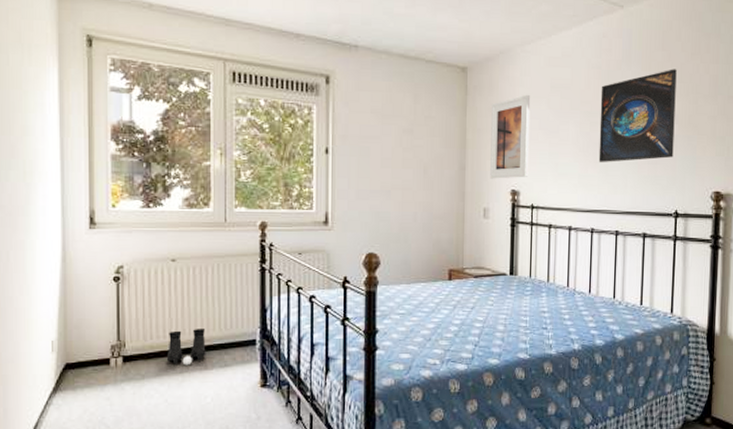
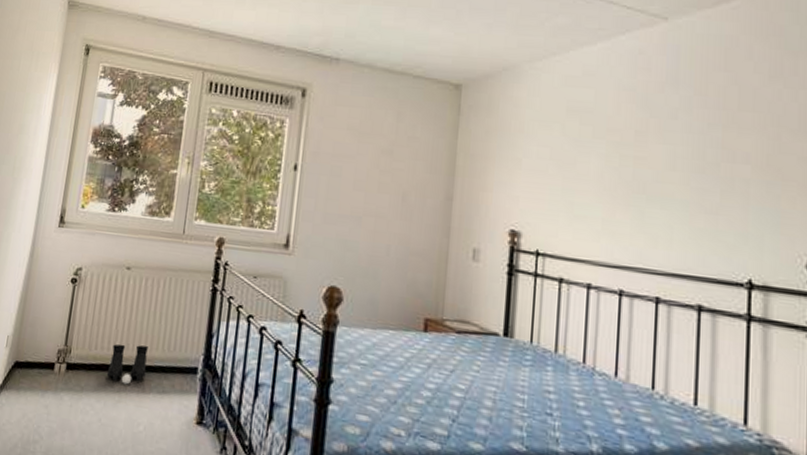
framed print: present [490,94,531,179] -> none [483,117,540,216]
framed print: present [598,69,677,162] -> none [631,94,747,209]

